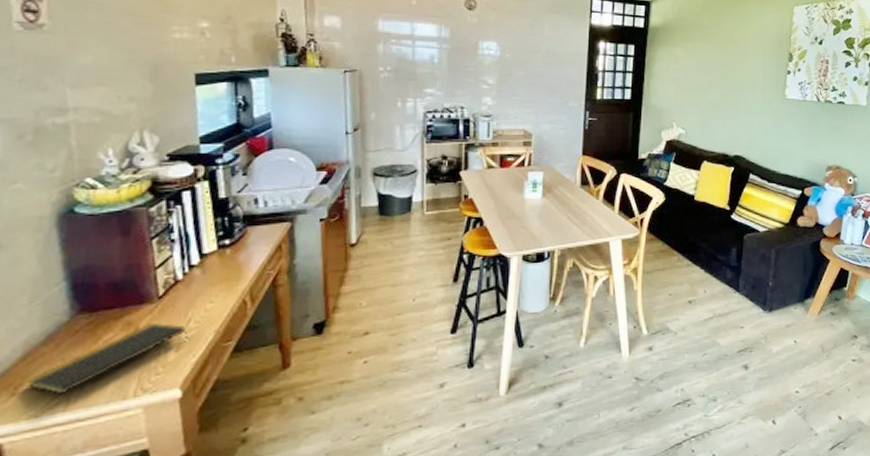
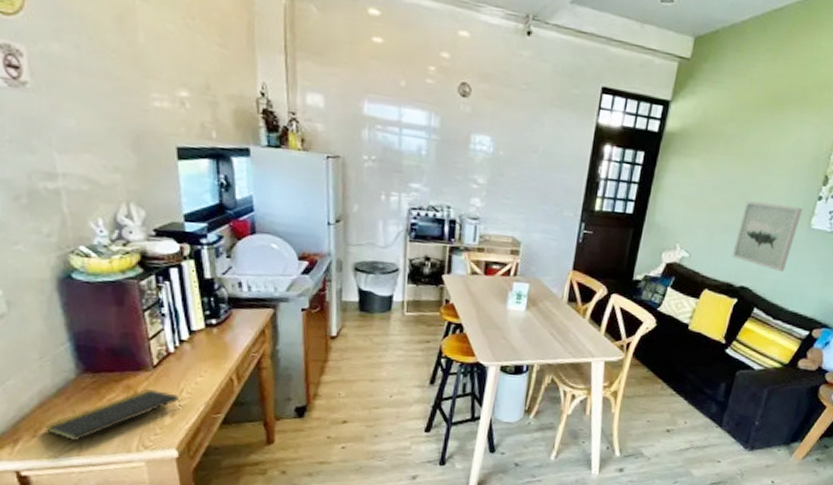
wall art: none [723,80,776,138] -> present [732,201,802,271]

